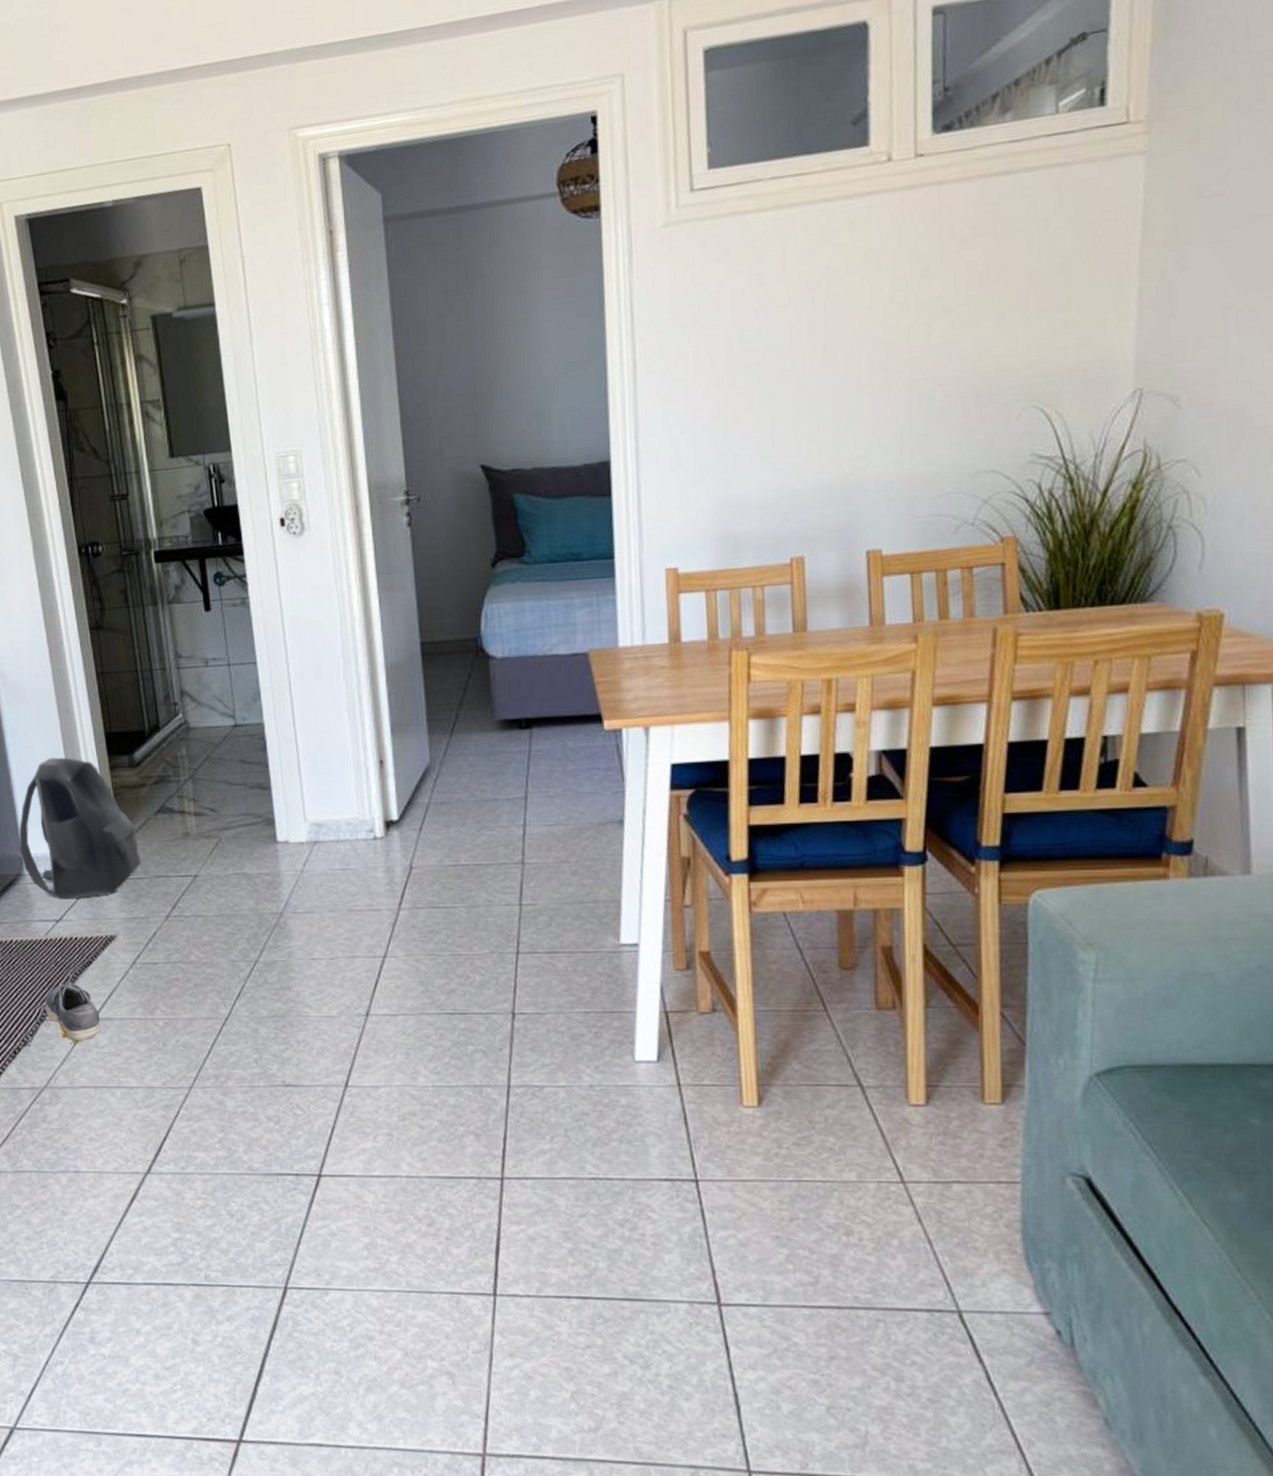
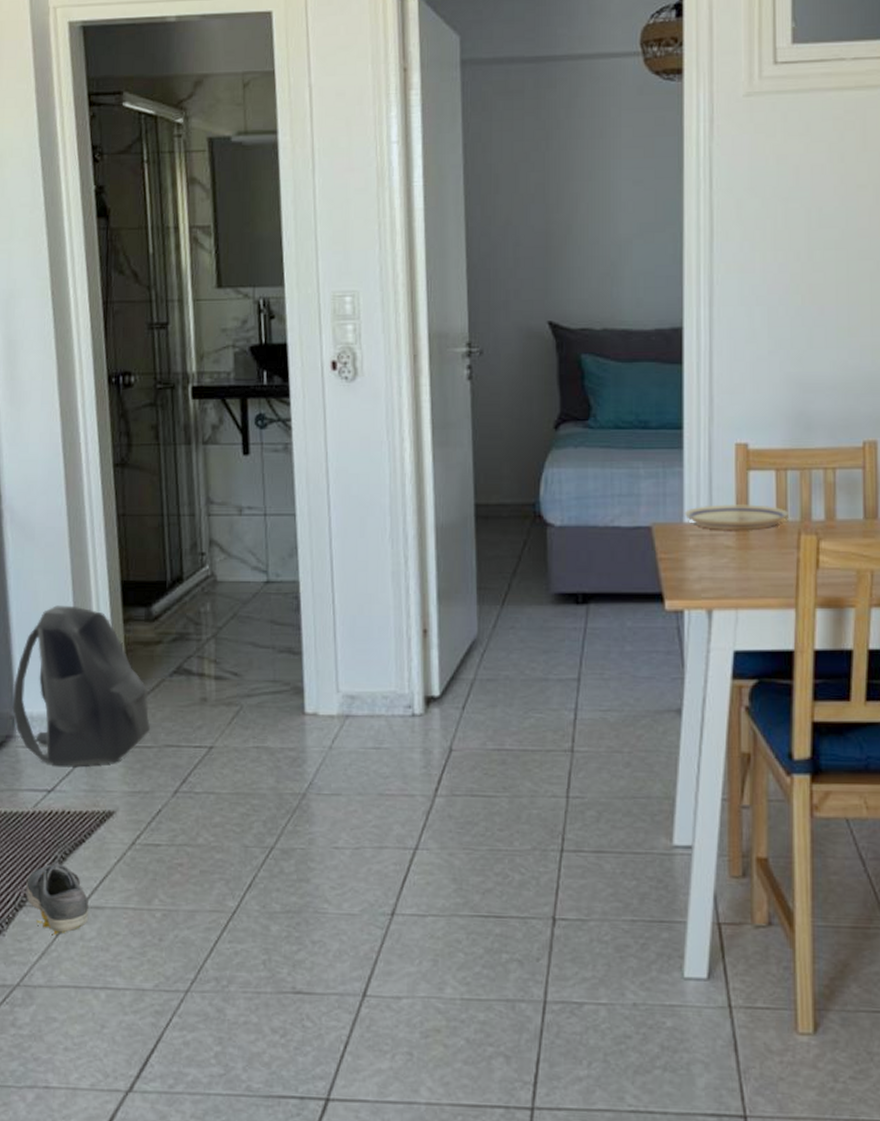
plate: none [620,625,719,652] -> present [685,504,788,531]

